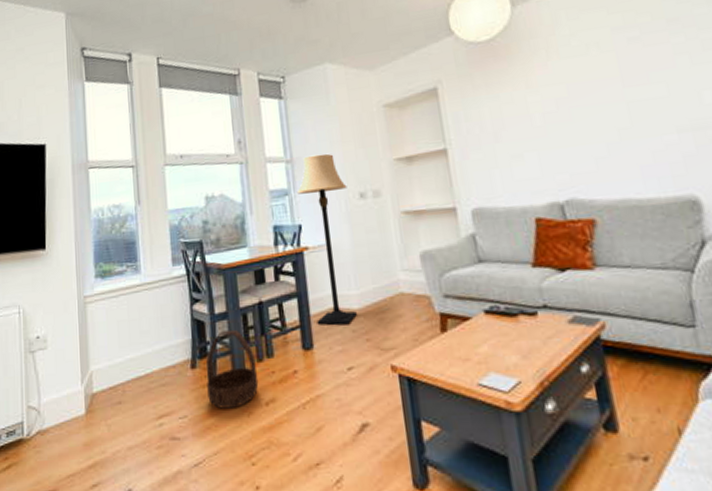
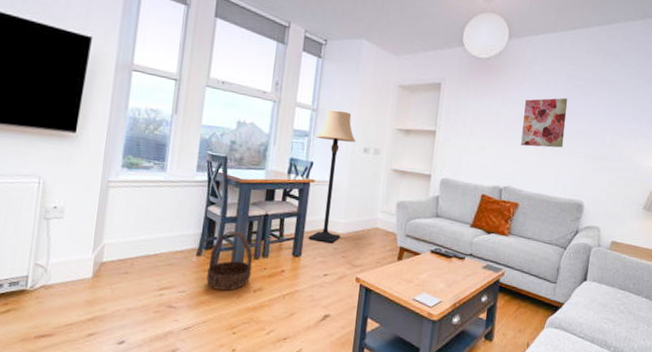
wall art: none [559,58,638,139] -> present [521,98,568,148]

